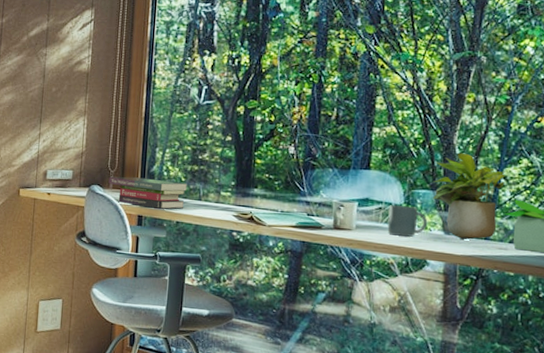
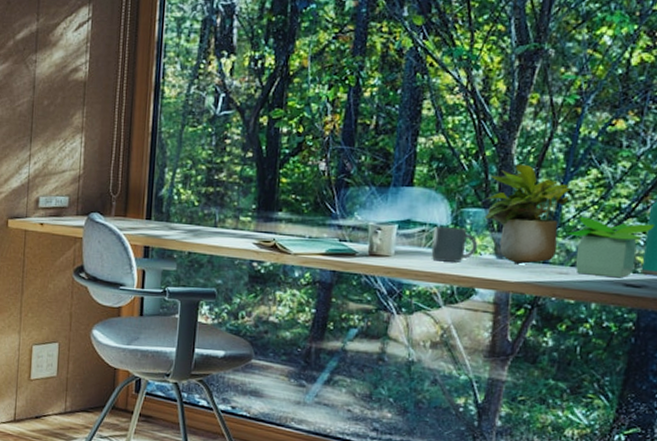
books: present [108,176,187,209] -> none [110,202,201,238]

